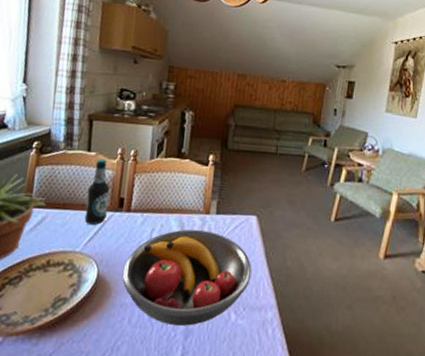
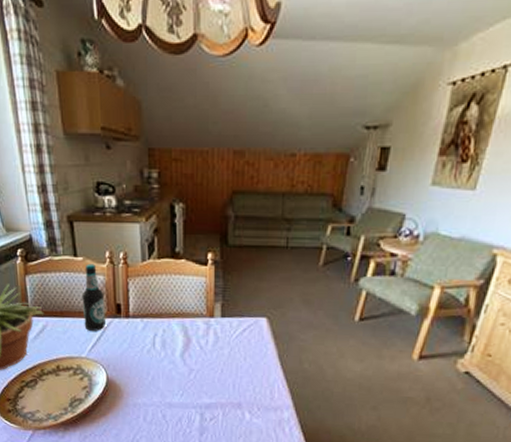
fruit bowl: present [122,229,252,326] -> none [131,333,265,424]

